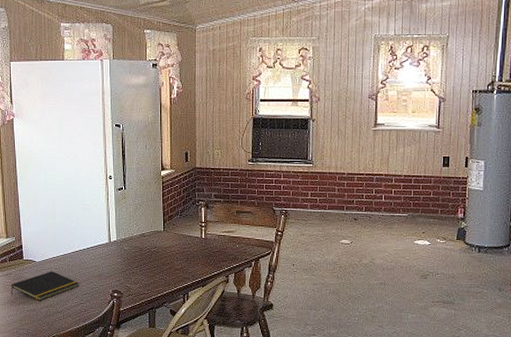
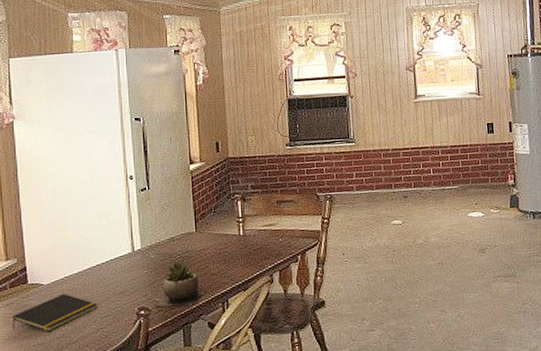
succulent plant: none [126,254,169,293] -> present [155,260,205,307]

